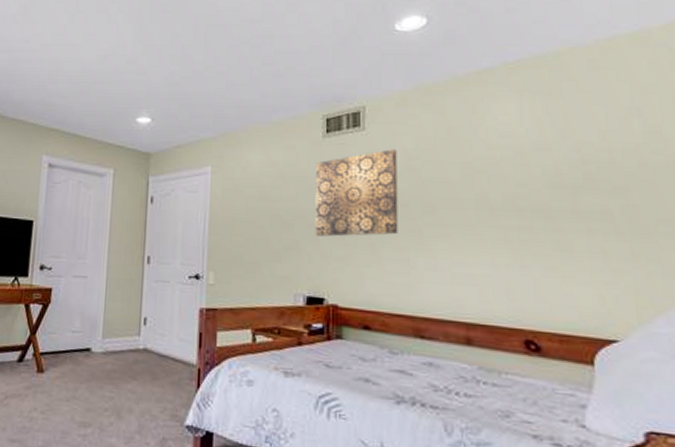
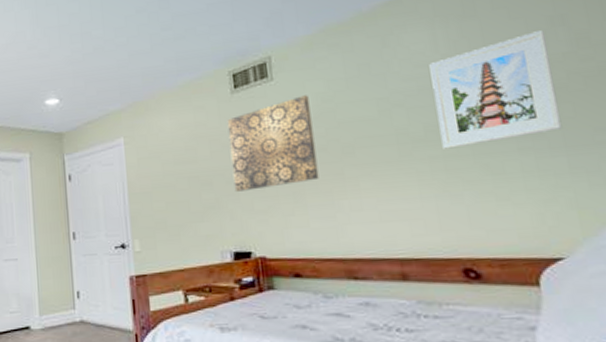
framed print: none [514,119,629,221] -> present [429,30,563,149]

